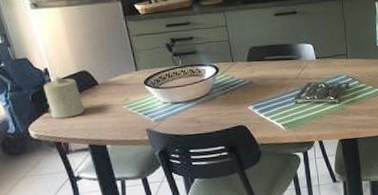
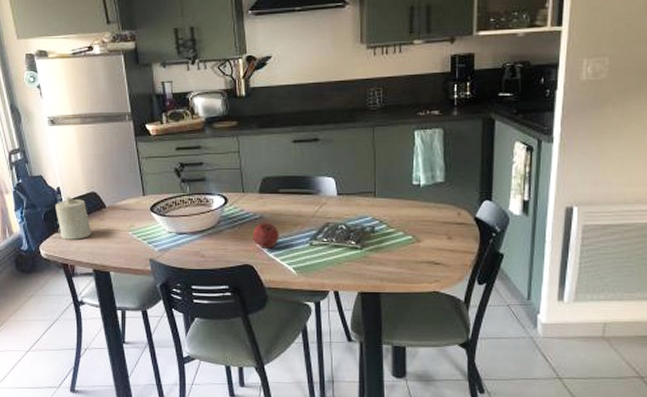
apple: none [244,87,268,110] -> present [253,223,279,249]

